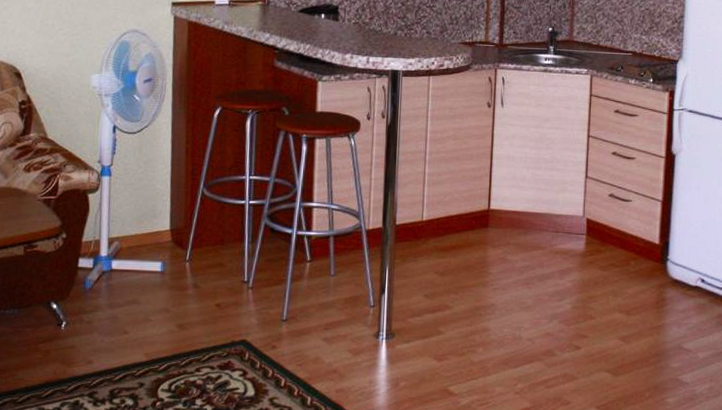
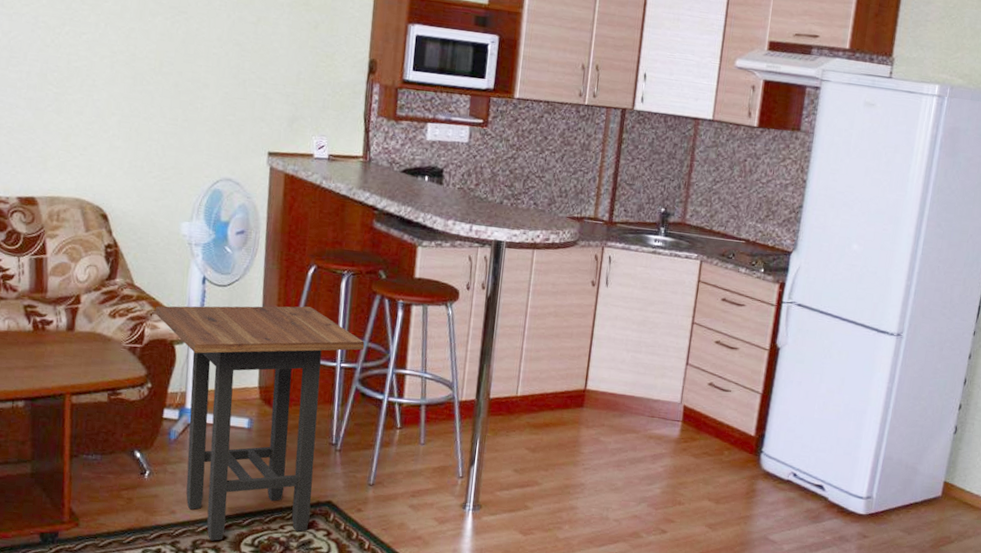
side table: none [69,147,272,389] -> present [155,306,365,541]

